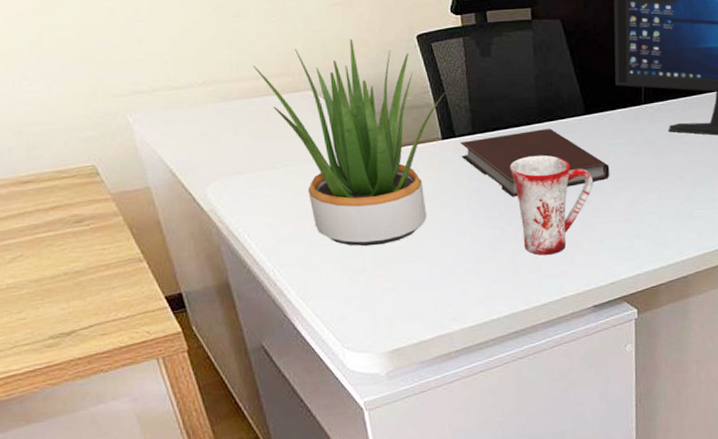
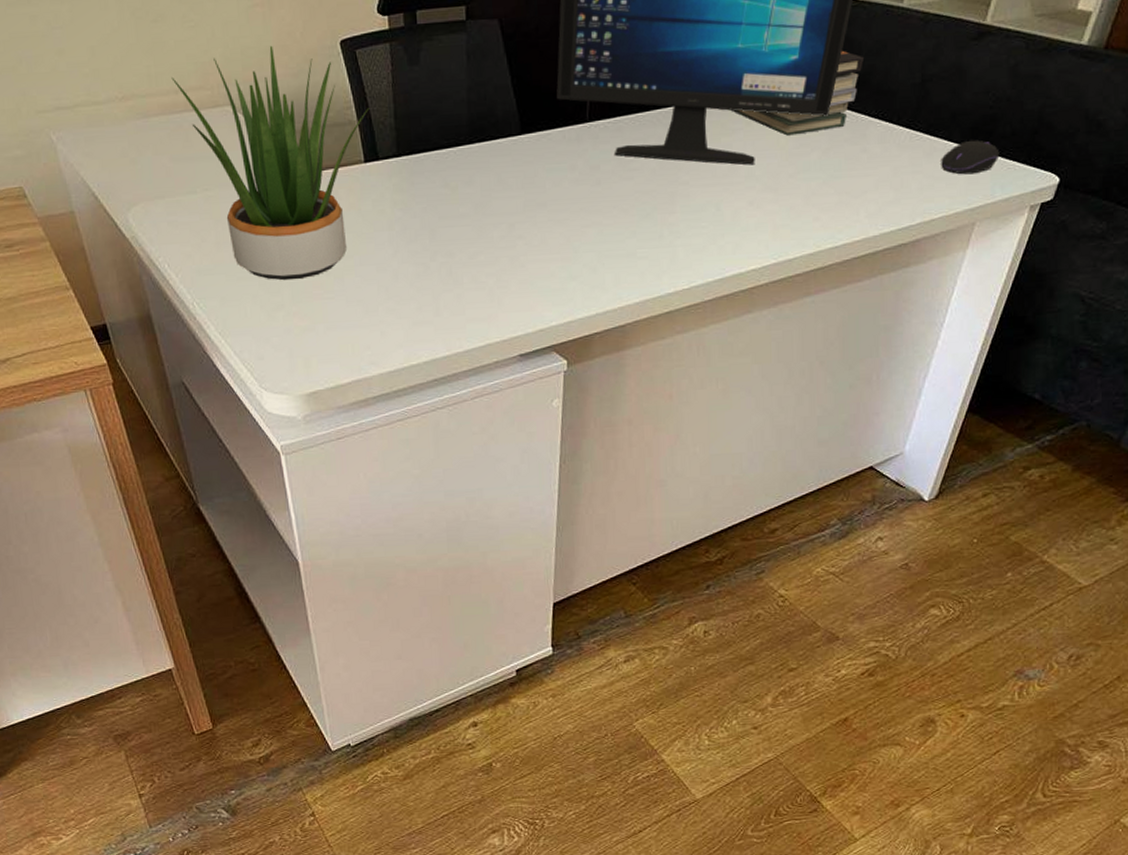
notebook: present [460,129,610,197] -> none [383,151,546,230]
mug: present [509,155,594,256] -> none [435,181,527,296]

